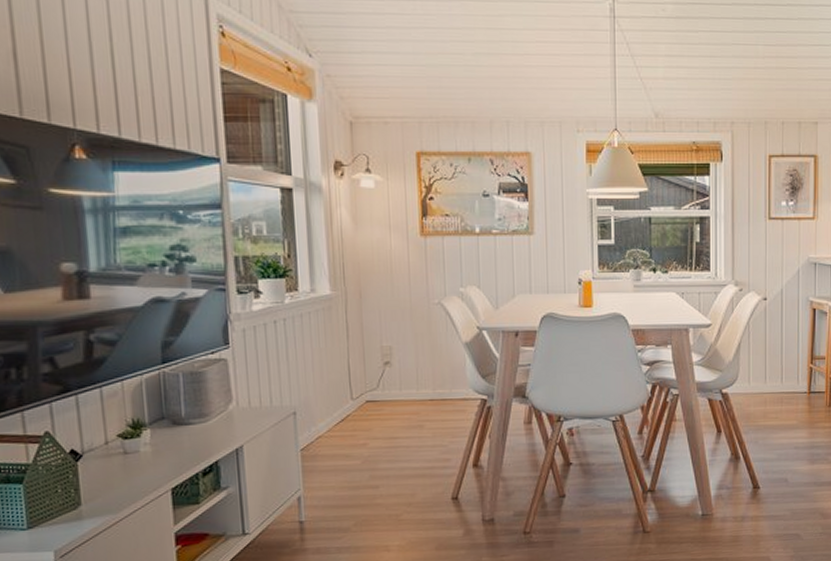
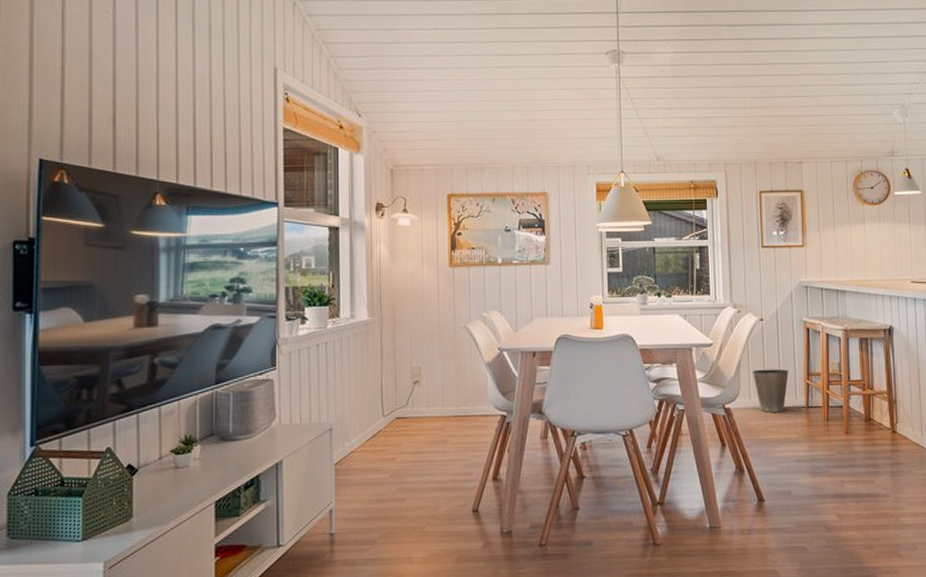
waste basket: none [753,352,791,398] -> present [753,369,789,413]

